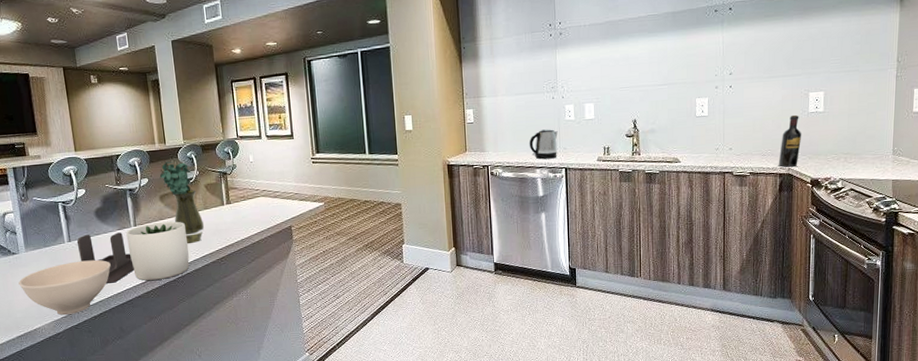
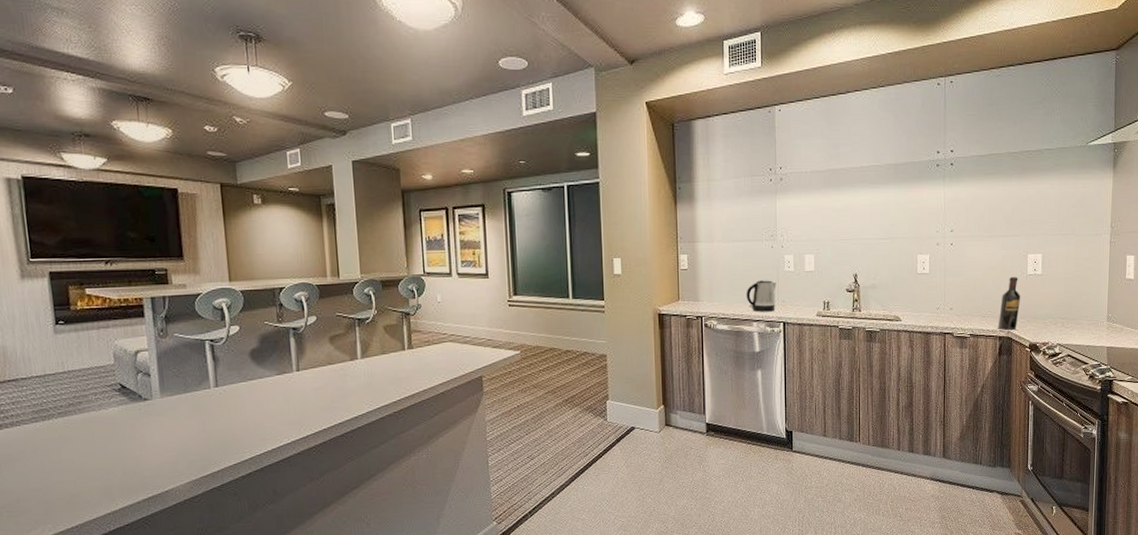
bowl: present [18,259,111,316] -> none [149,409,266,475]
napkin holder: present [76,232,134,283] -> none [225,378,294,437]
planter: present [126,221,190,281] -> none [286,367,361,436]
vase: present [159,159,205,243] -> none [330,295,381,393]

